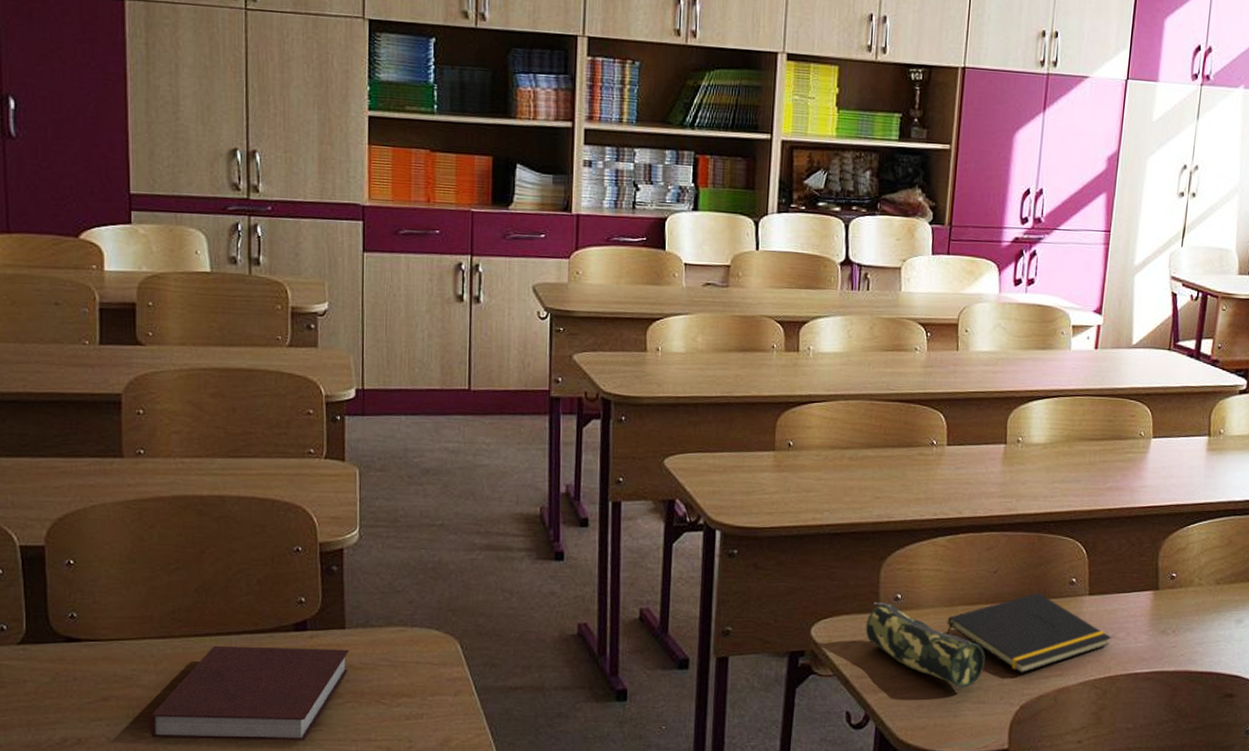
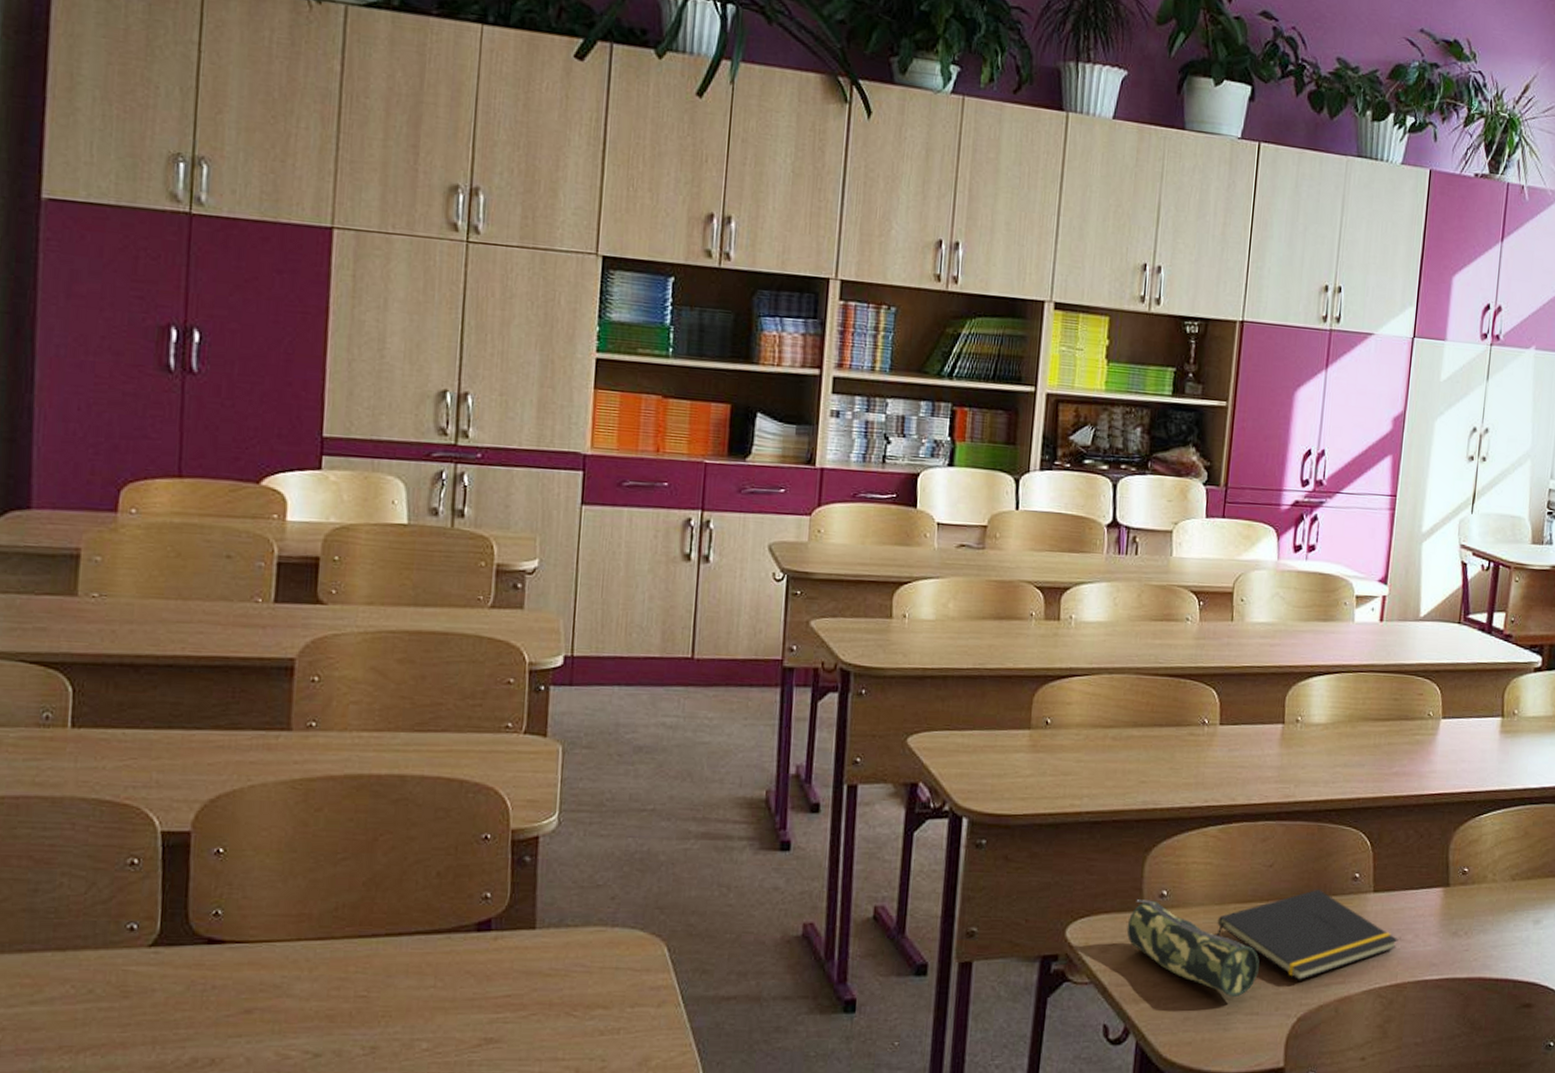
notebook: present [149,645,349,741] -> none [297,948,539,1061]

